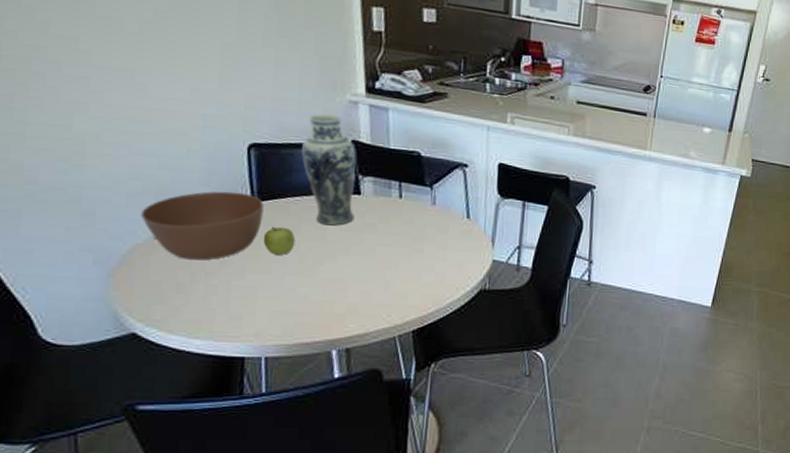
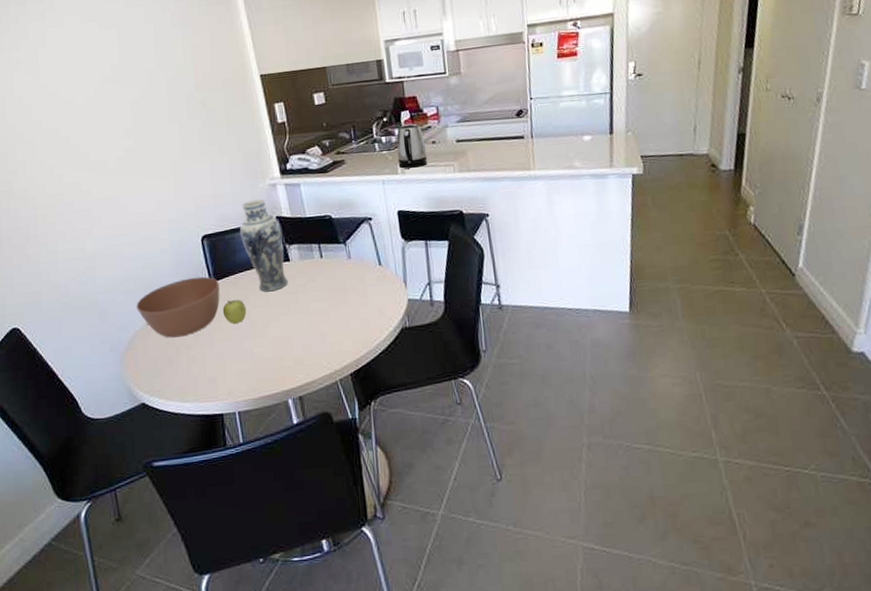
kettle: none [508,70,543,122] -> present [396,123,428,169]

